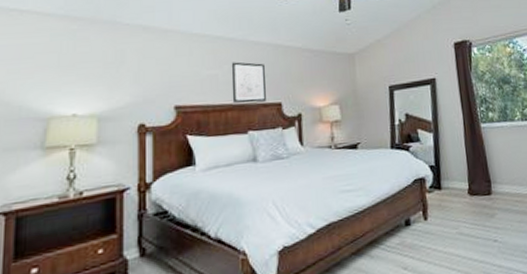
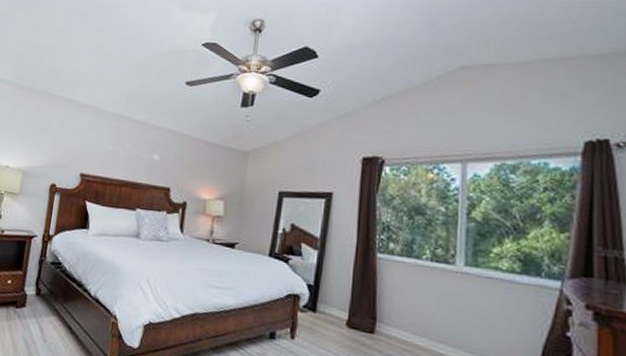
wall art: present [231,62,266,104] -> none [127,142,161,184]

